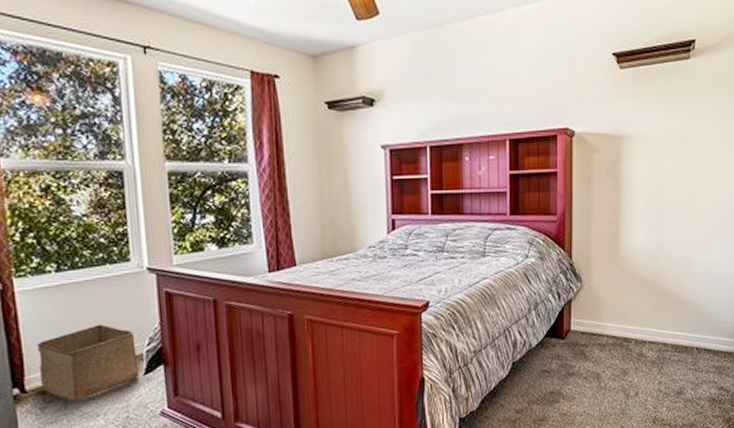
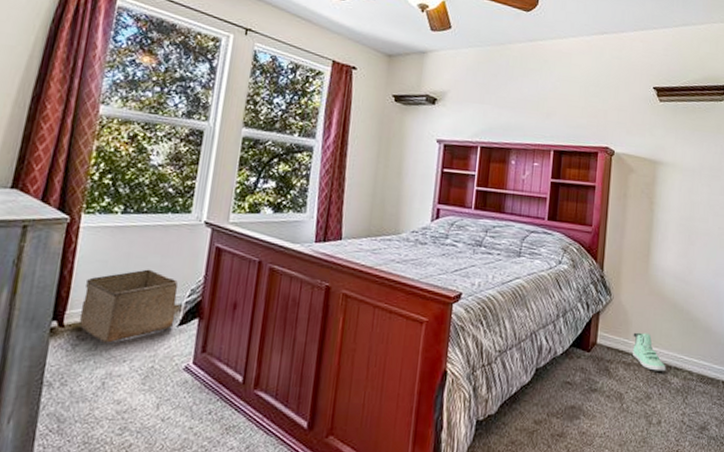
sneaker: none [606,313,641,348] -> present [633,332,666,372]

